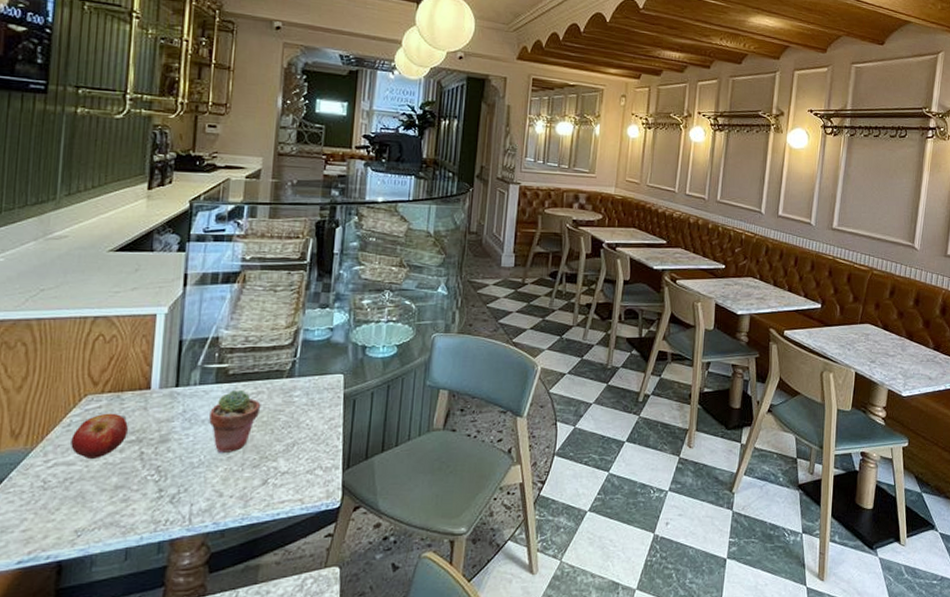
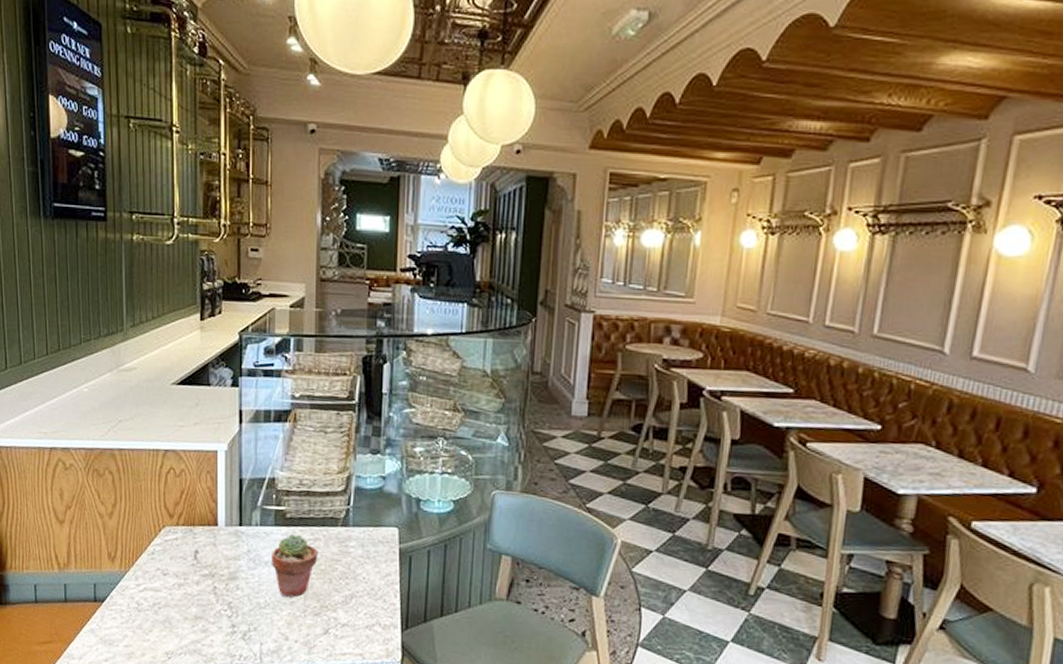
fruit: present [71,413,128,459] -> none [156,545,201,588]

